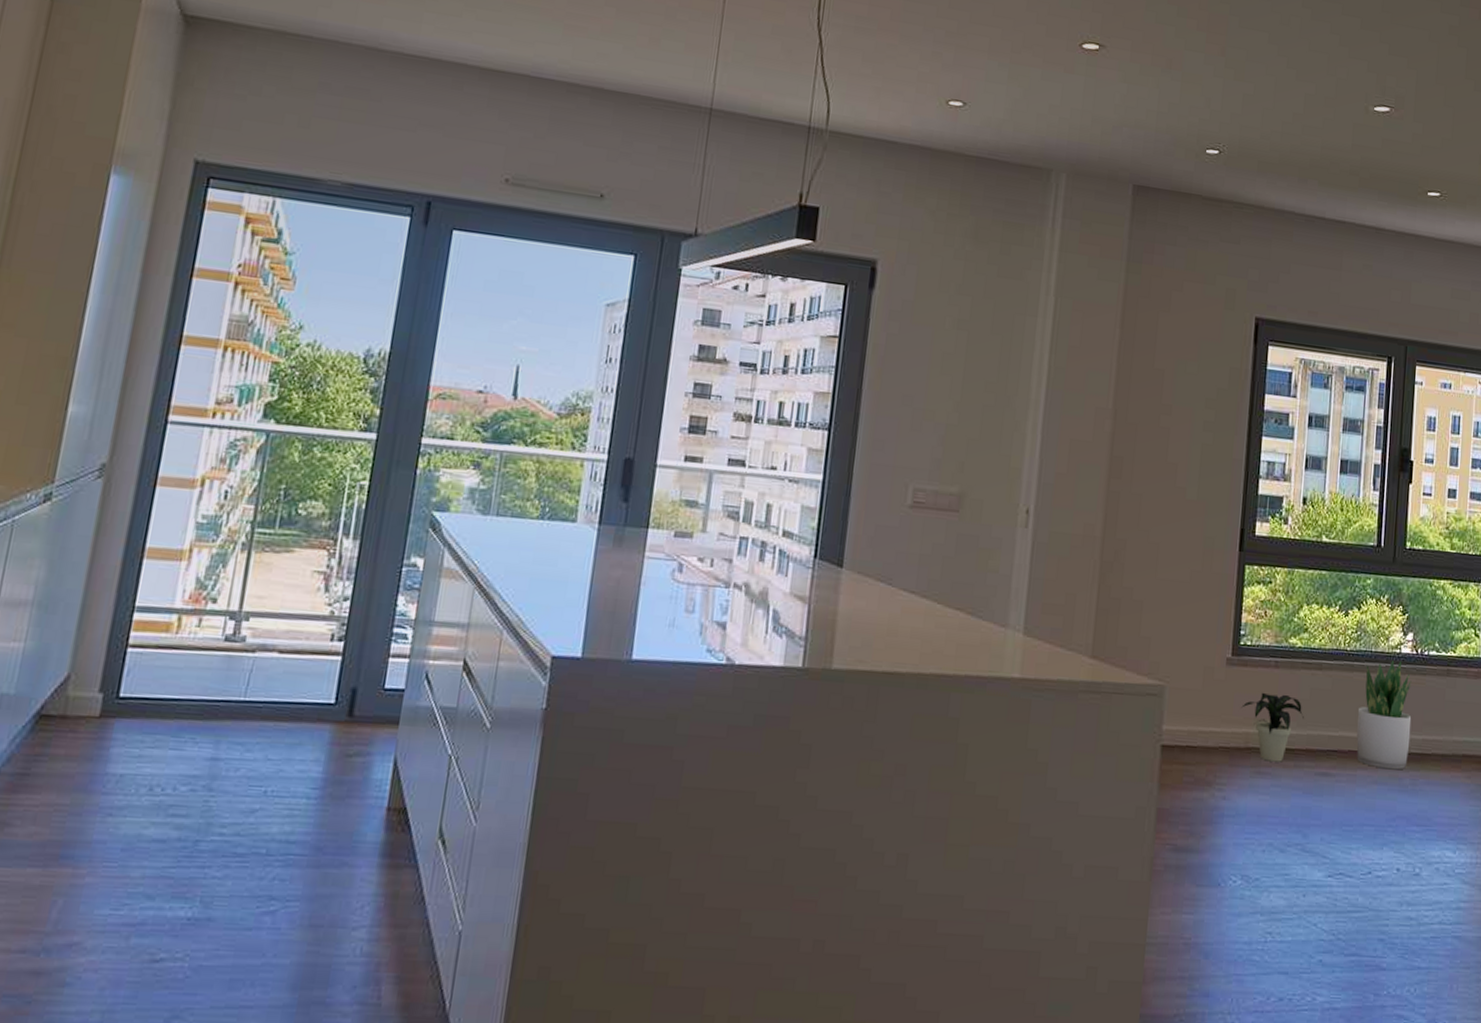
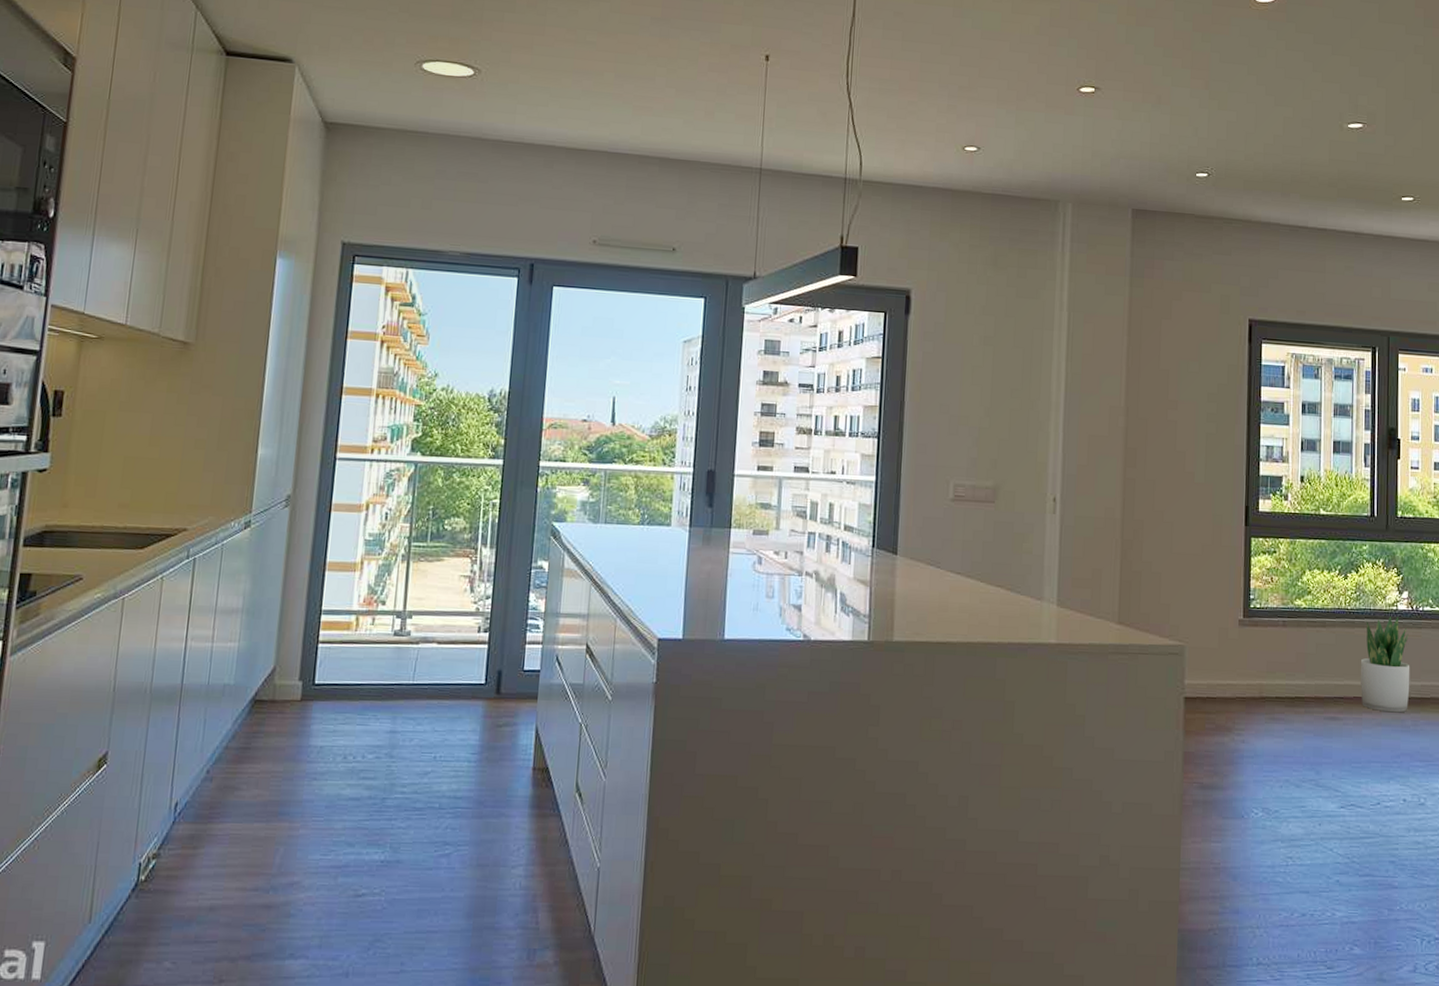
potted plant: present [1241,692,1304,762] -> none [1254,648,1312,709]

